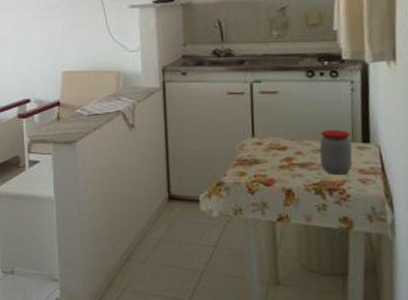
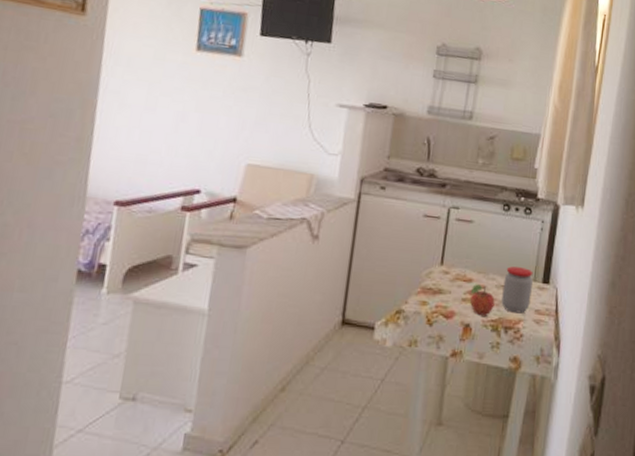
fruit: none [286,151,314,181] -> present [470,284,495,316]

